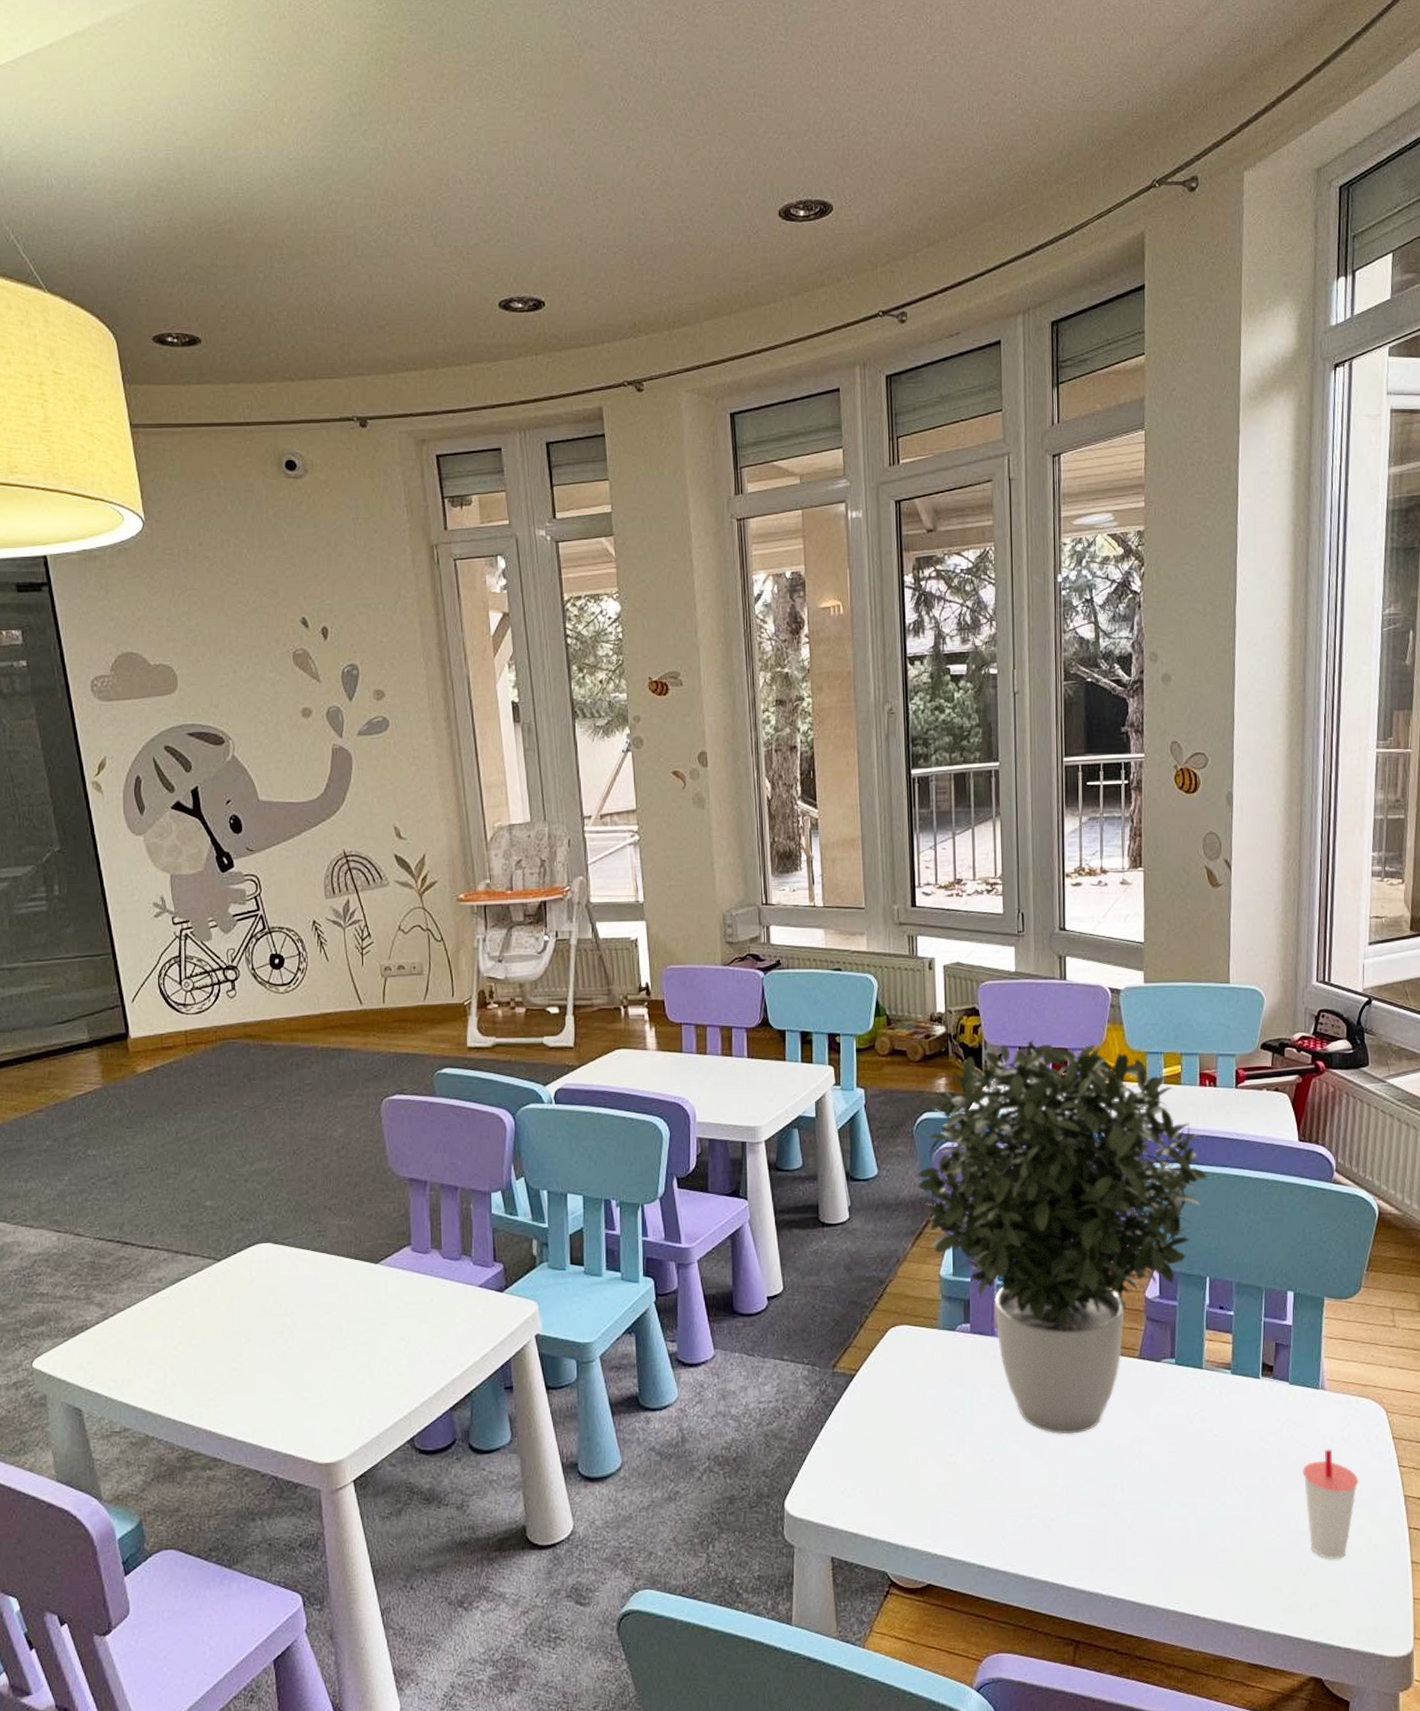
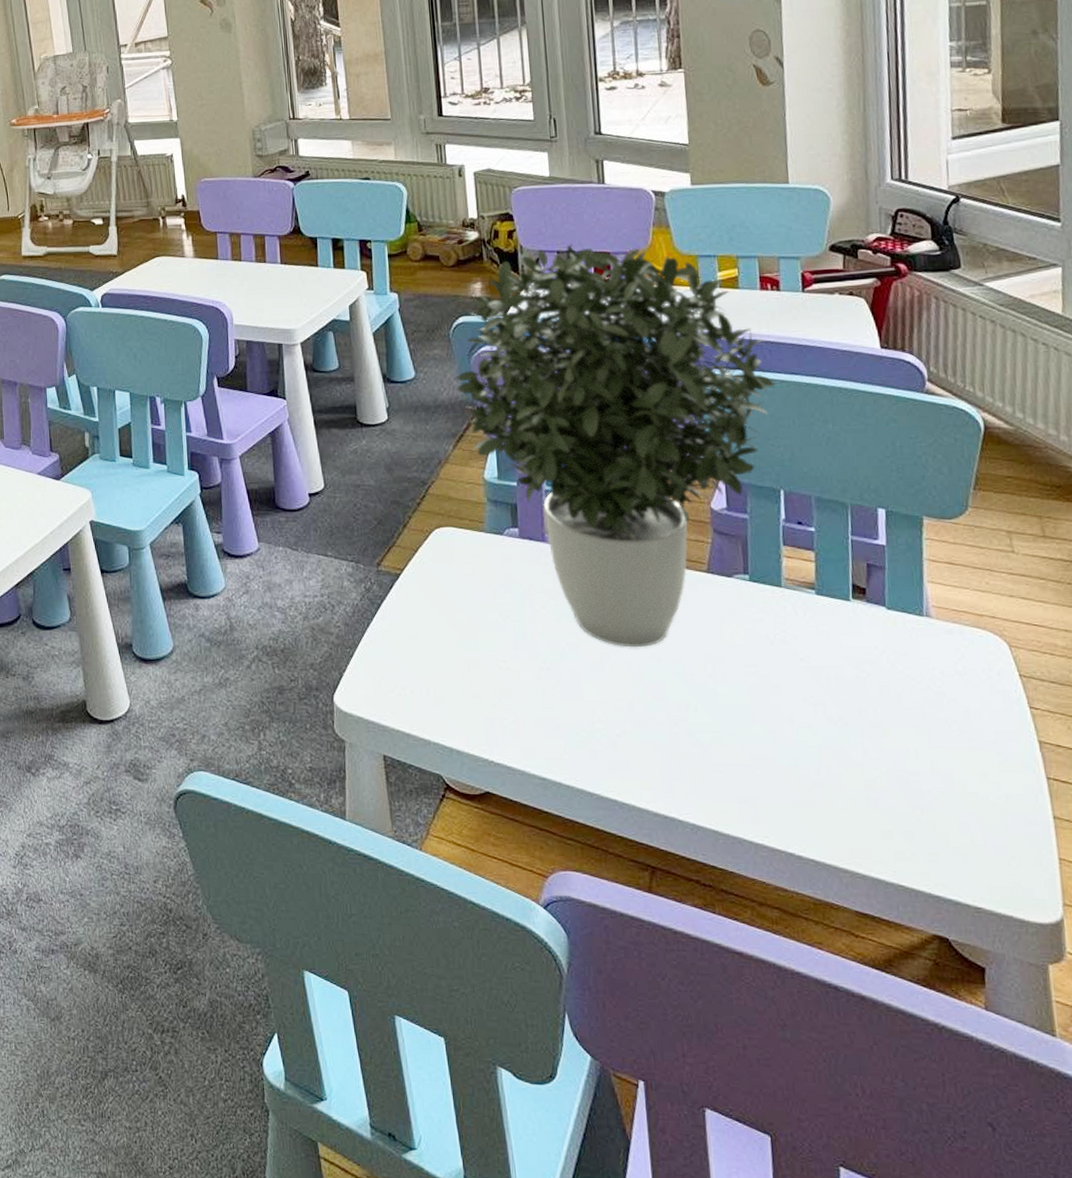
cup: present [1303,1449,1360,1560] -> none [909,683,981,807]

